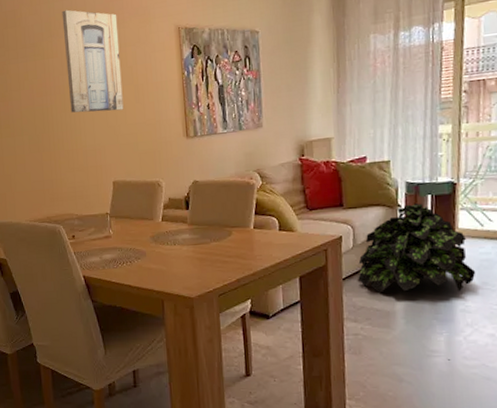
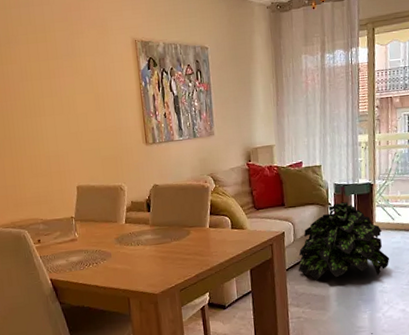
wall art: present [62,9,124,113] -> none [19,17,85,119]

